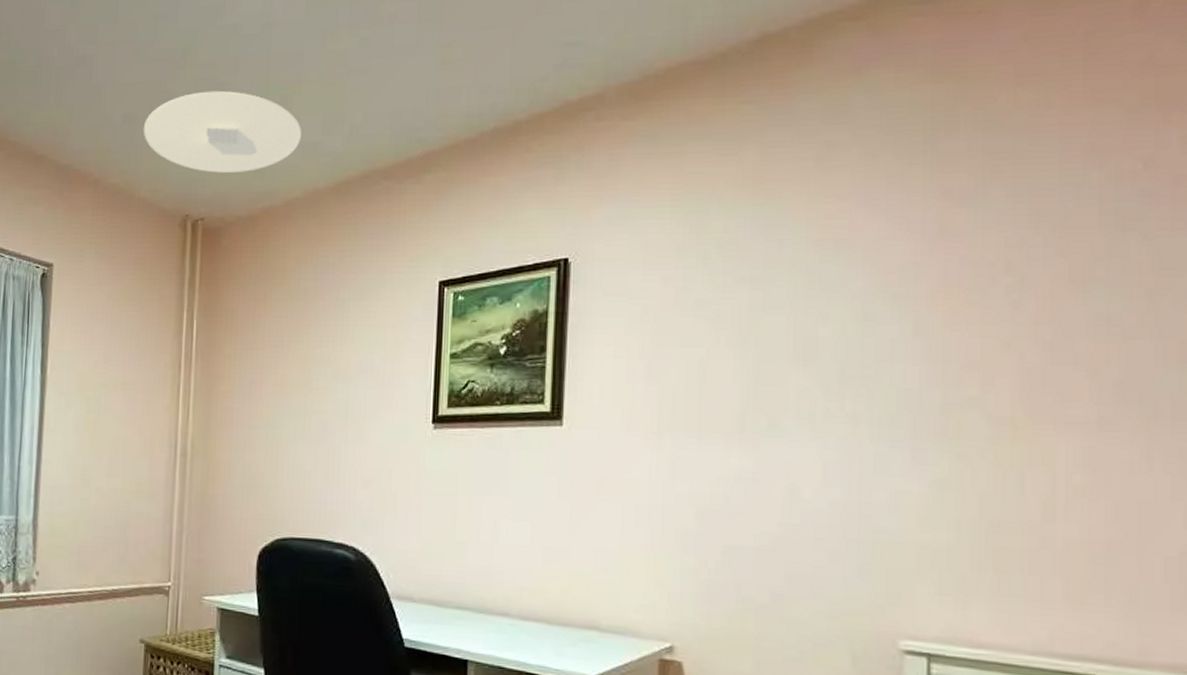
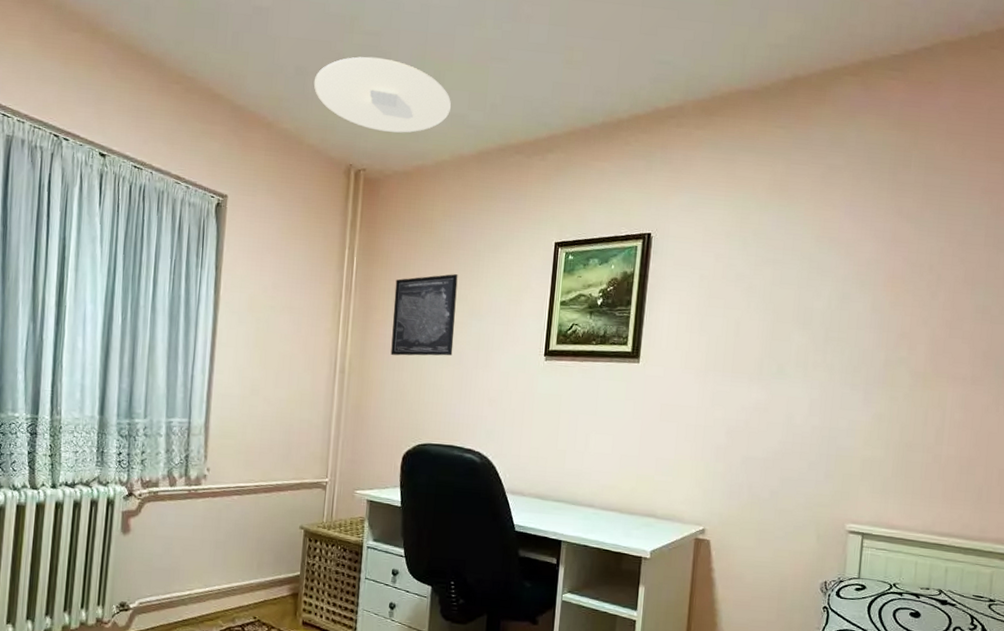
wall art: none [240,331,318,432] -> present [391,274,458,356]

